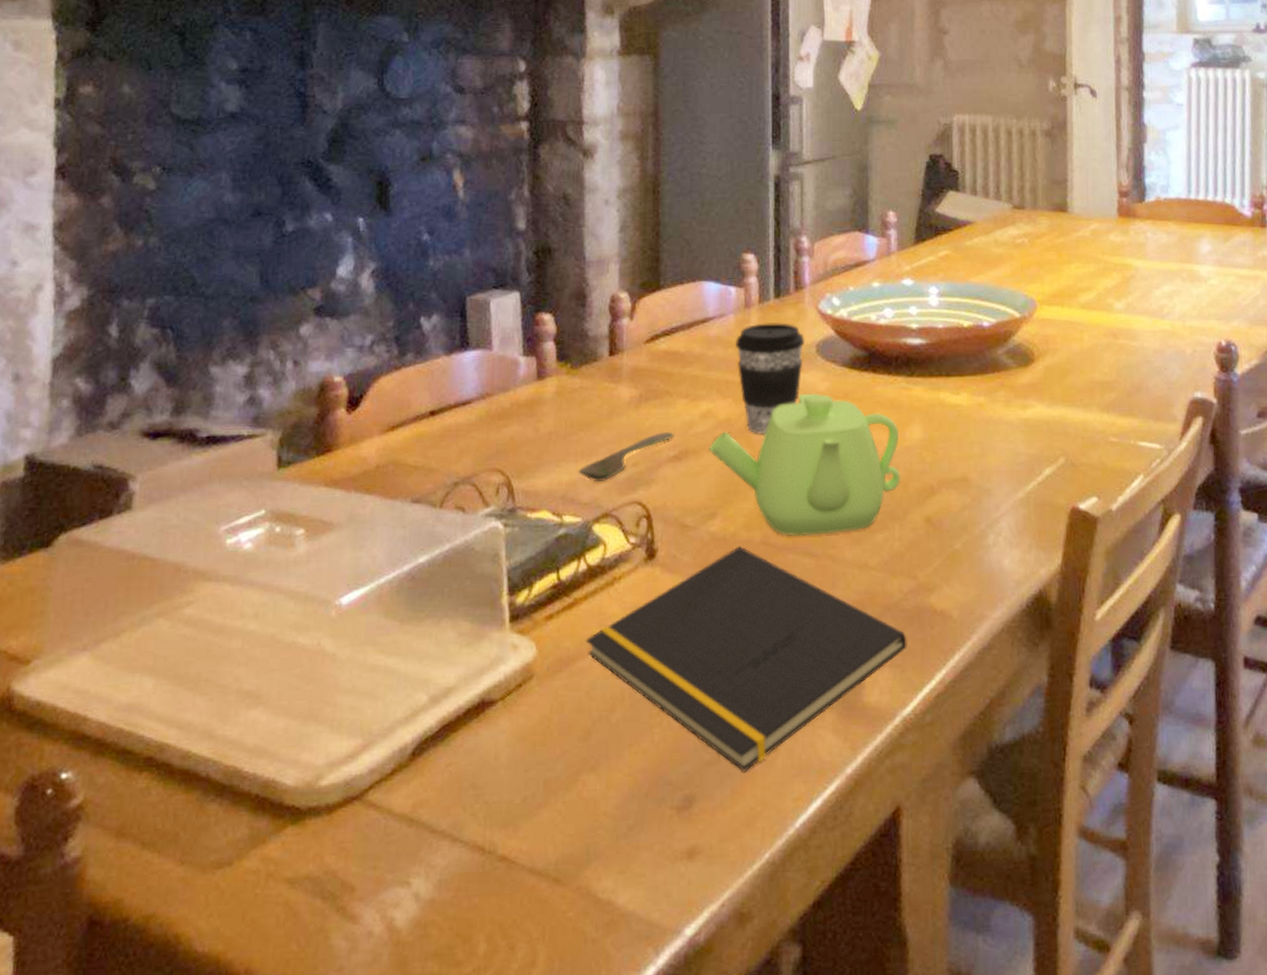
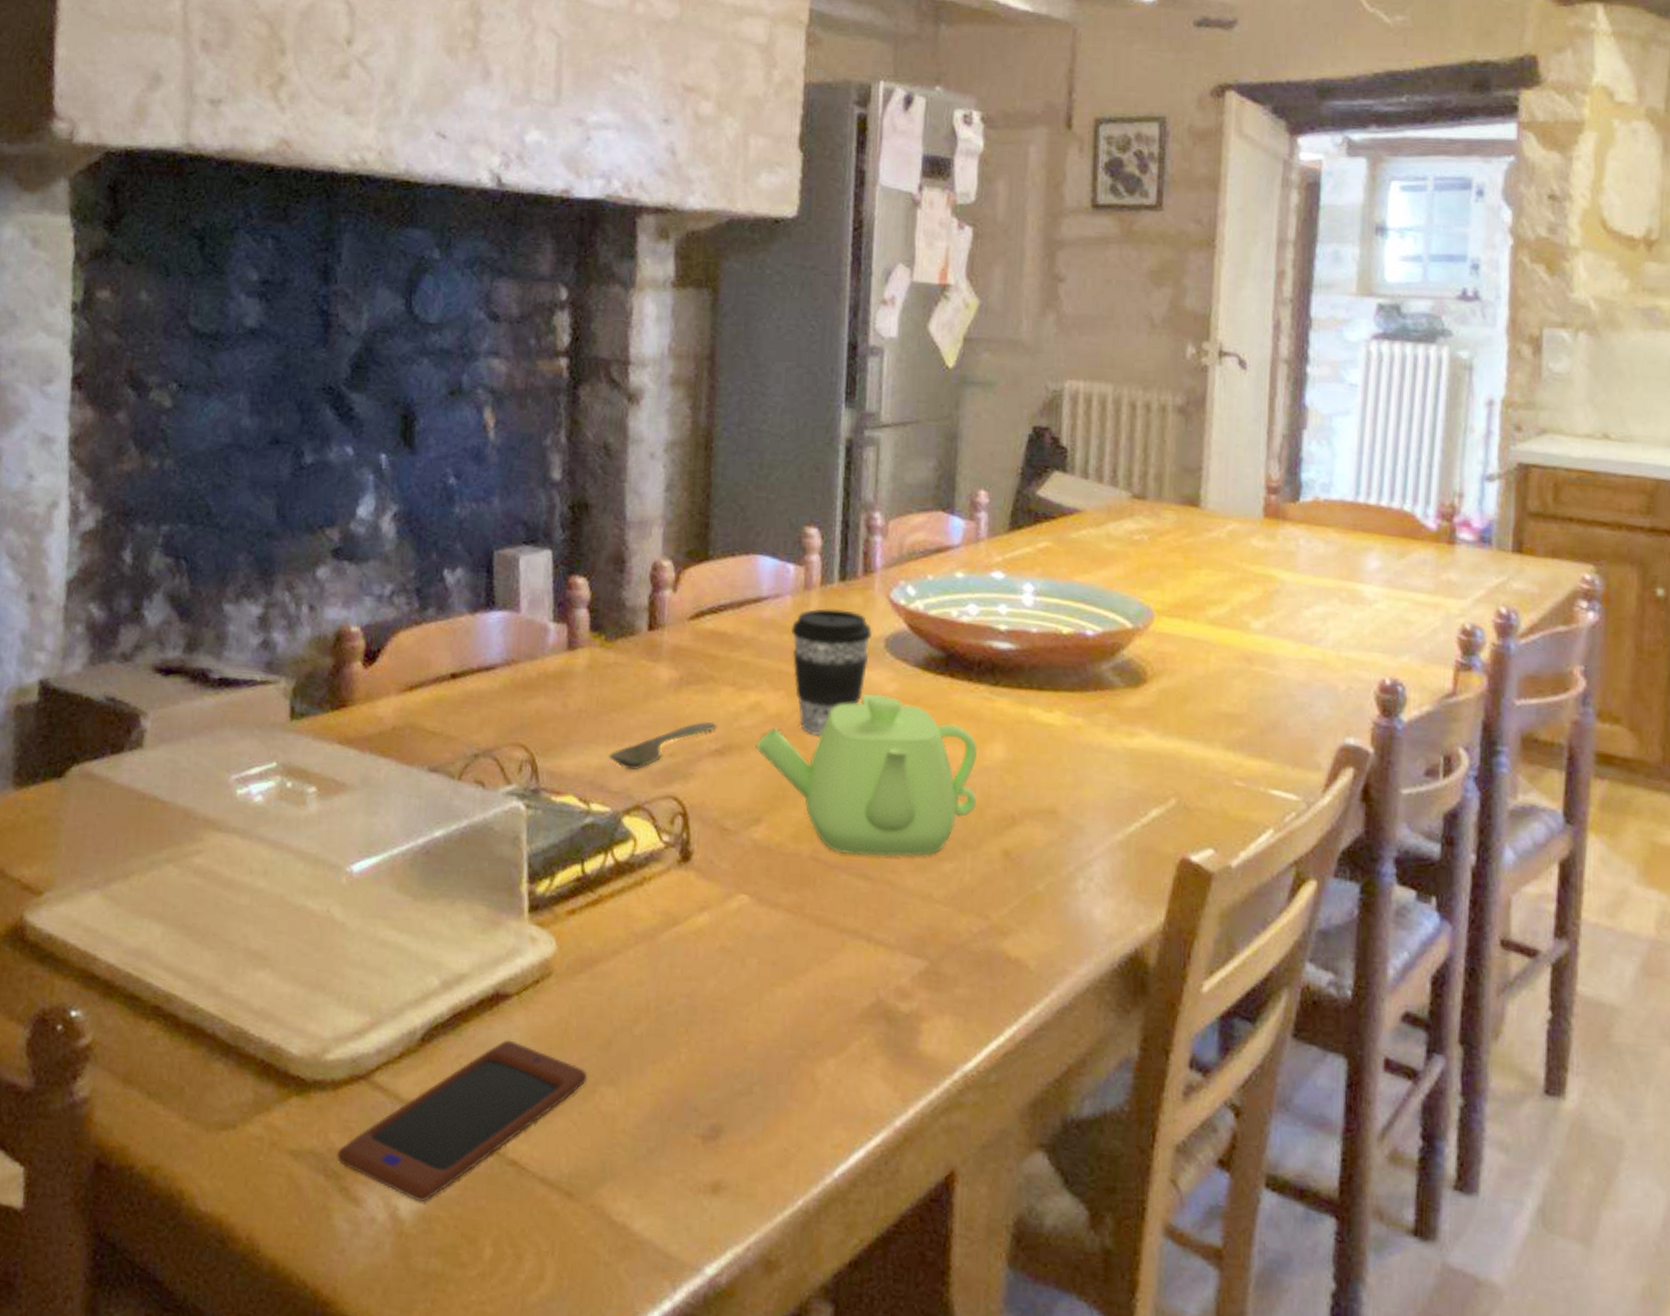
smartphone: none [333,743,570,909] -> present [337,1040,588,1202]
notepad: present [585,546,907,772] -> none [610,858,974,1109]

